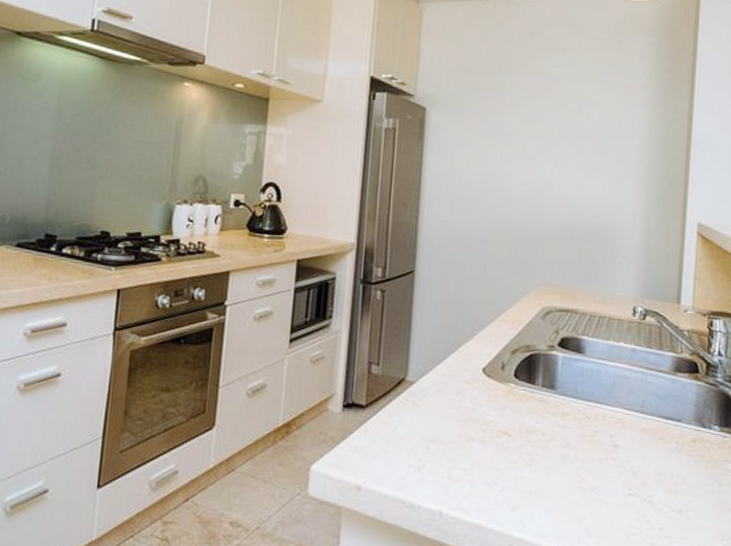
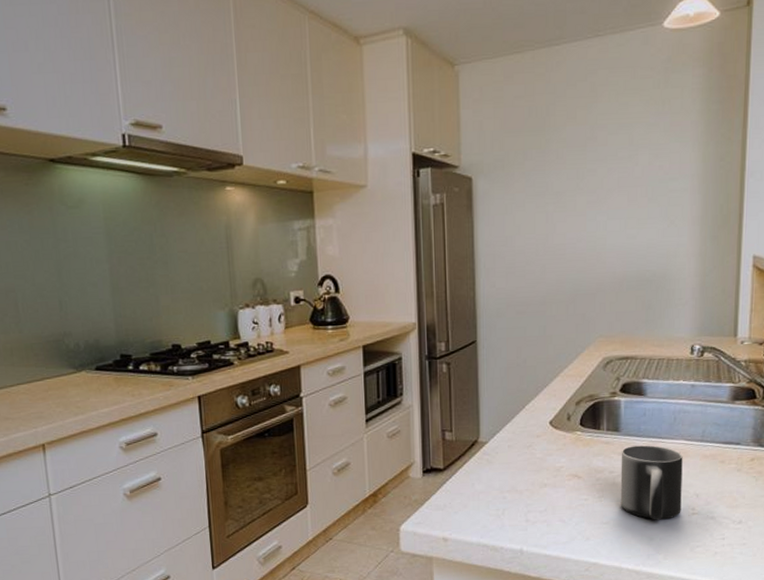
mug: none [551,407,621,497] -> present [620,445,683,520]

